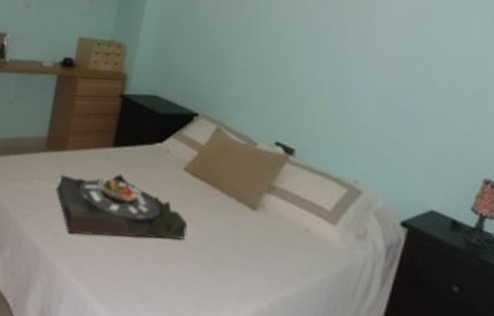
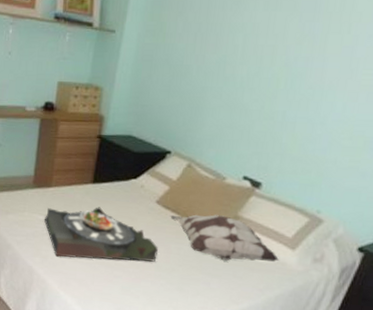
decorative pillow: none [199,183,321,239] -> present [170,214,280,262]

